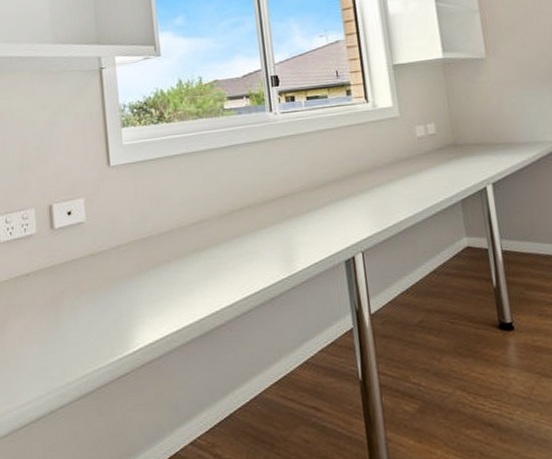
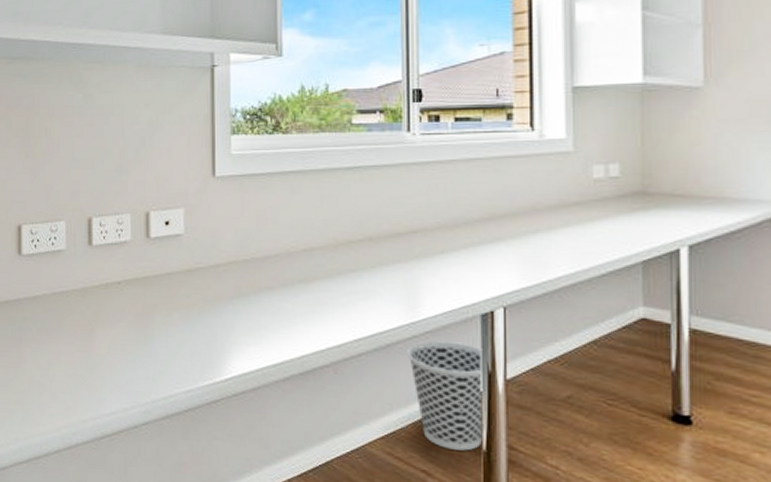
wastebasket: none [289,287,359,384] -> present [407,340,485,451]

